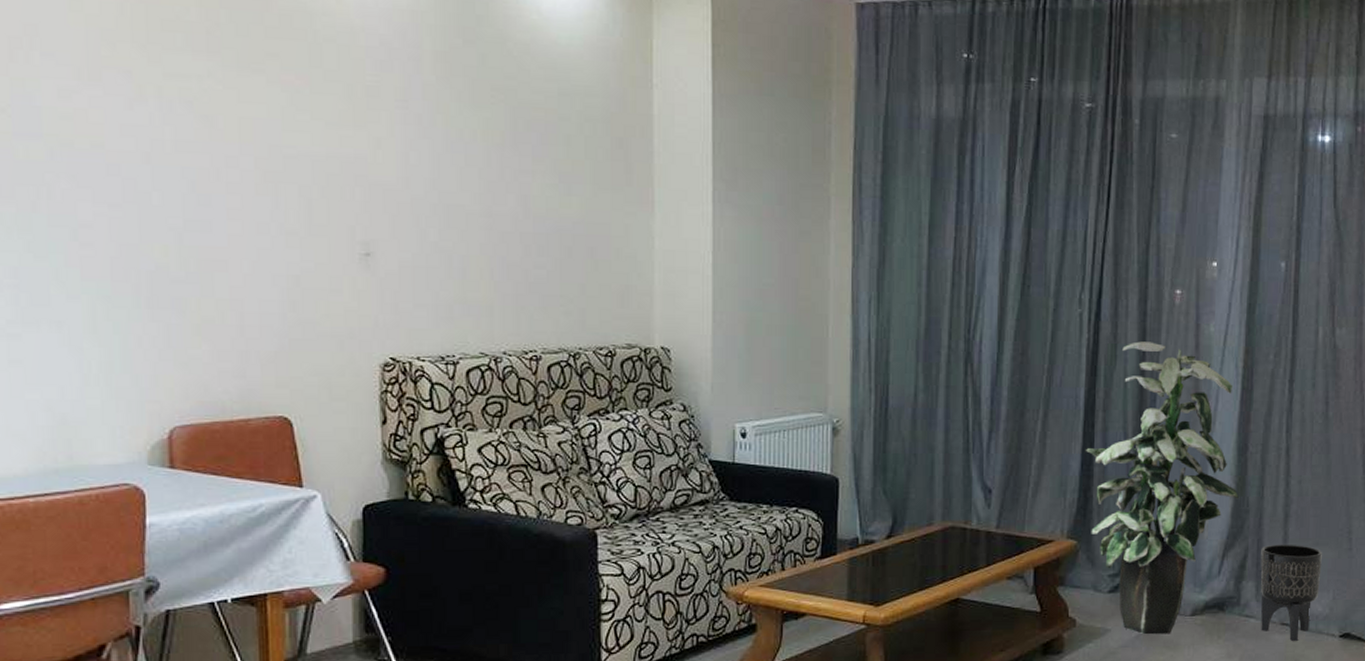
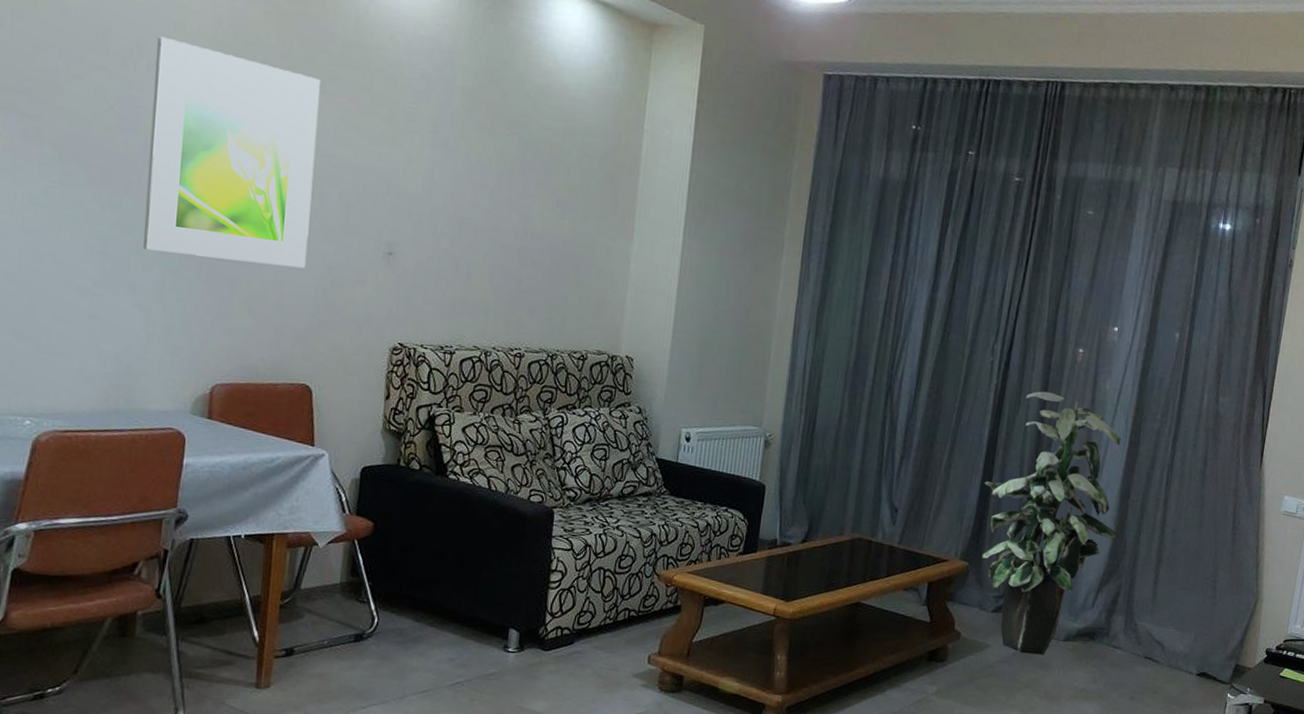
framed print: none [50,20,267,282] -> present [142,36,320,269]
planter: present [1260,544,1322,641] -> none [1126,584,1188,674]

